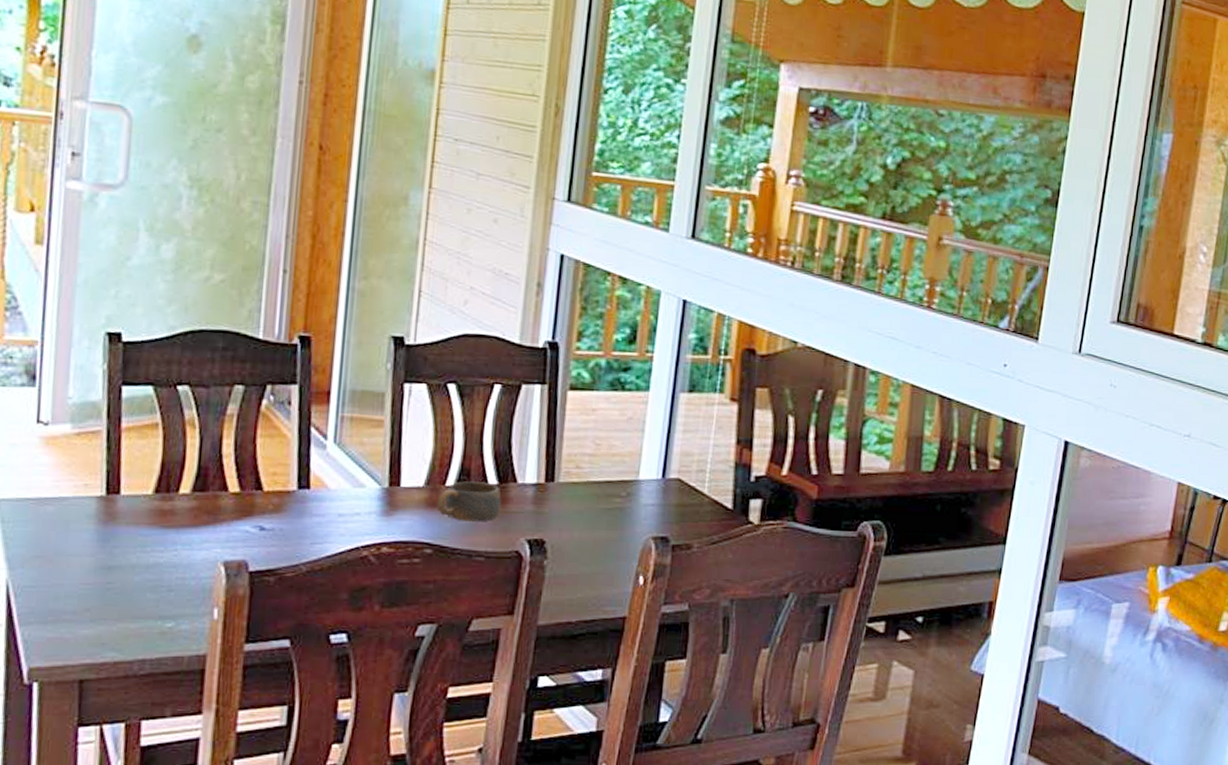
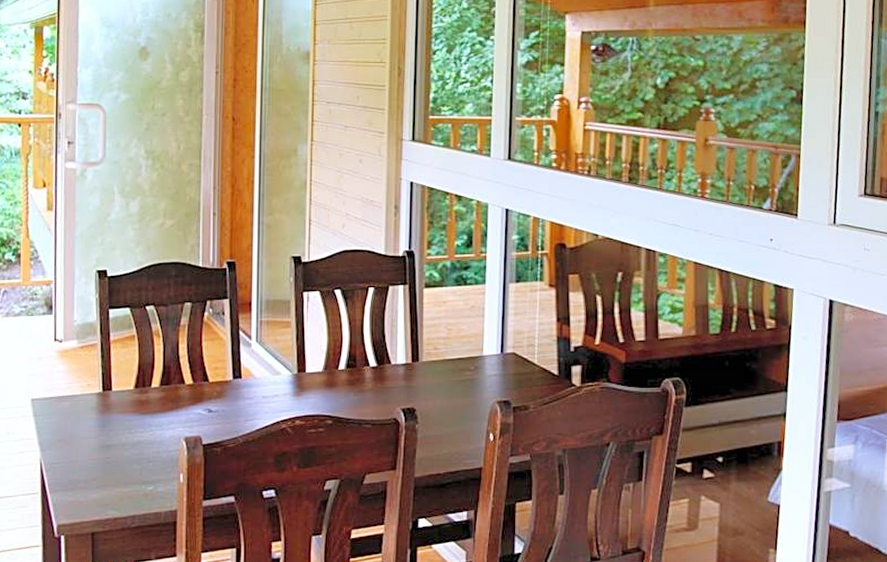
cup: present [436,481,502,522] -> none [333,365,380,397]

